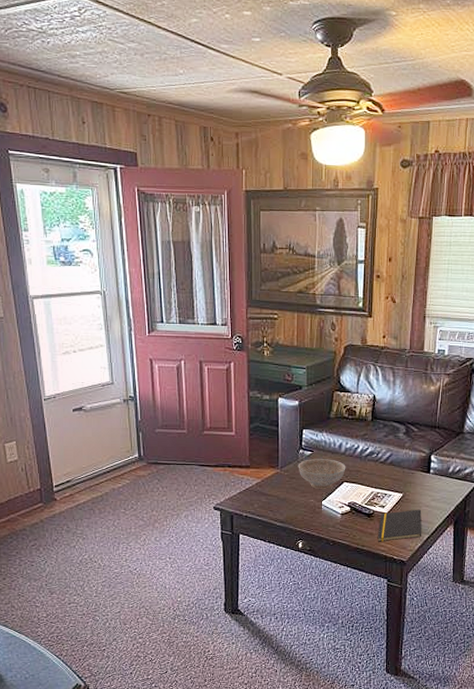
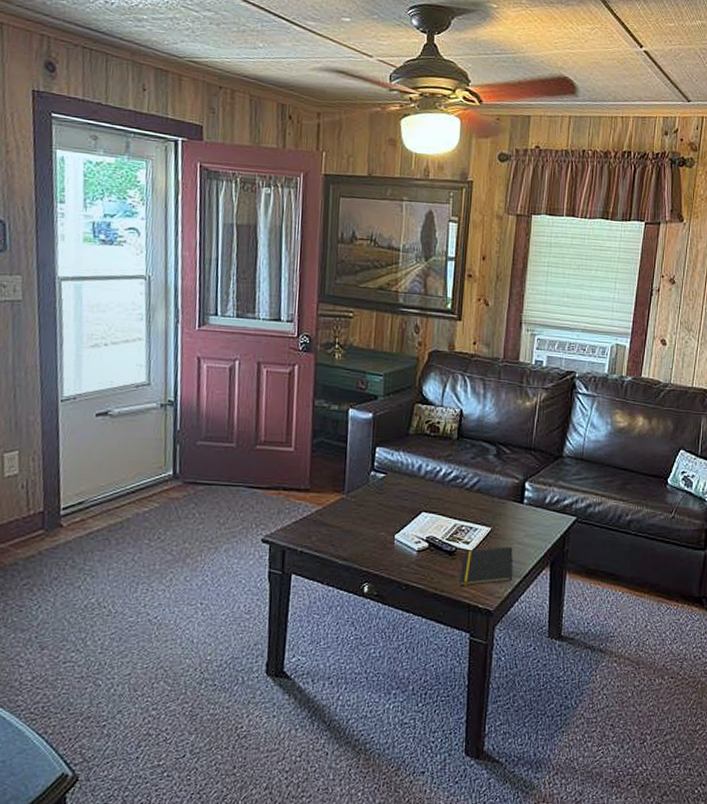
decorative bowl: present [298,459,346,489] -> none [368,482,425,520]

